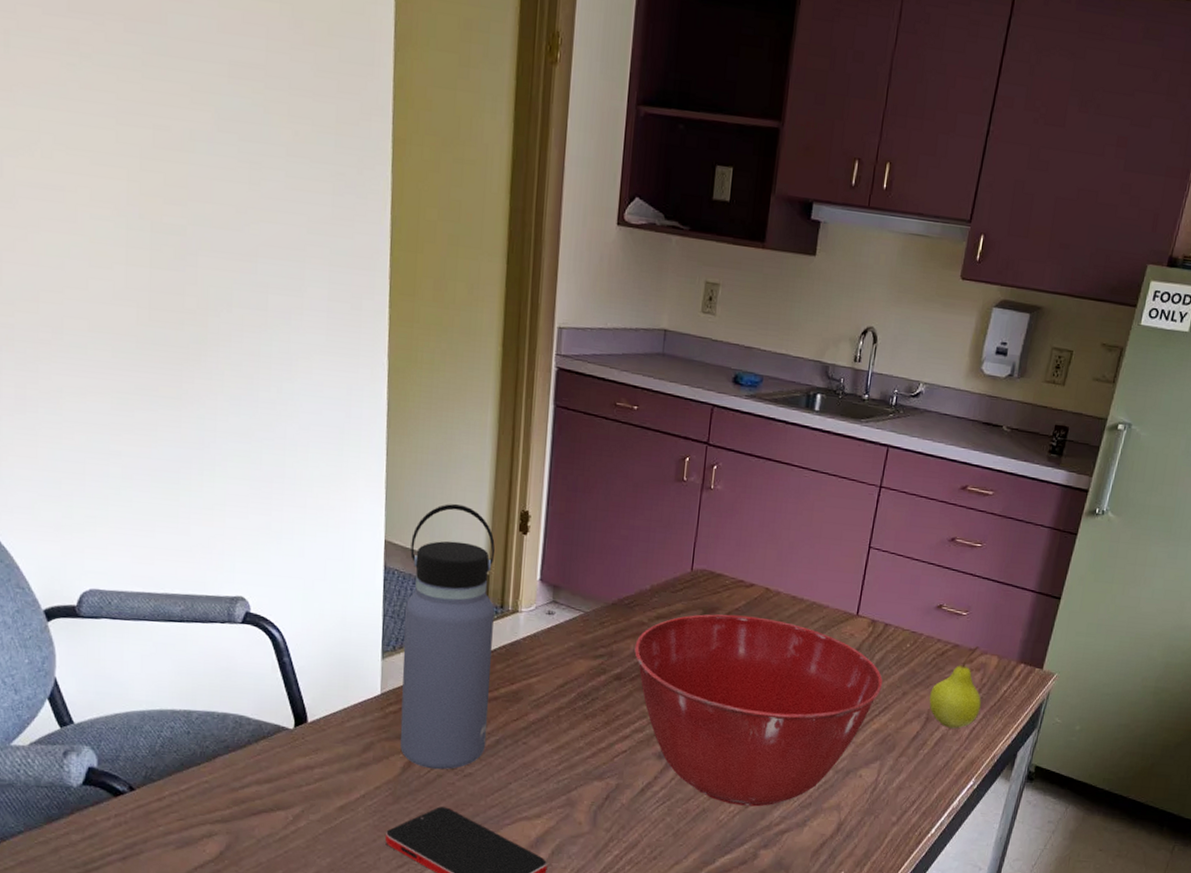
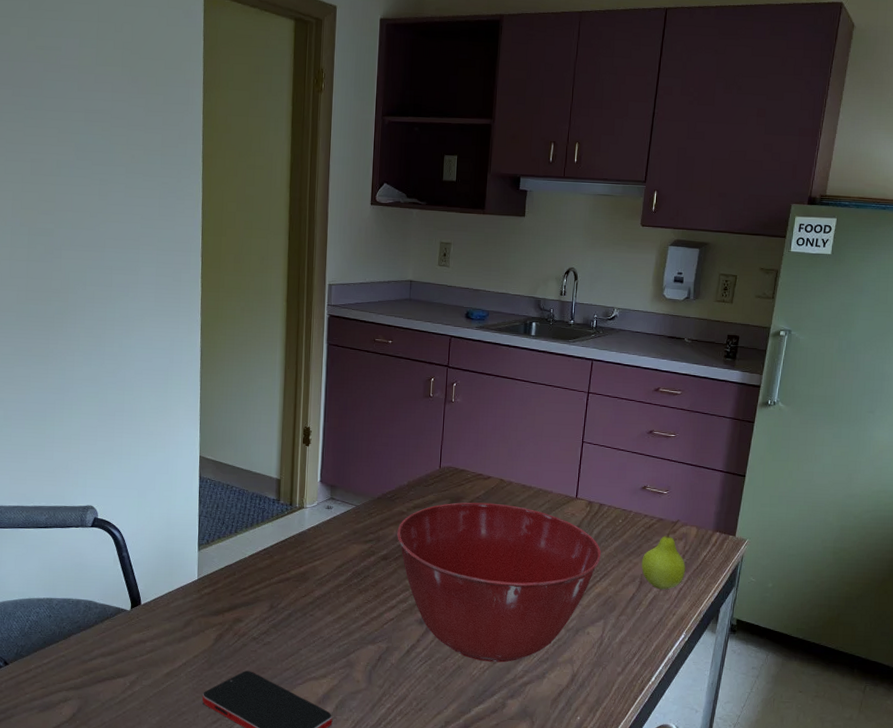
water bottle: present [400,504,495,770] -> none [213,425,285,640]

